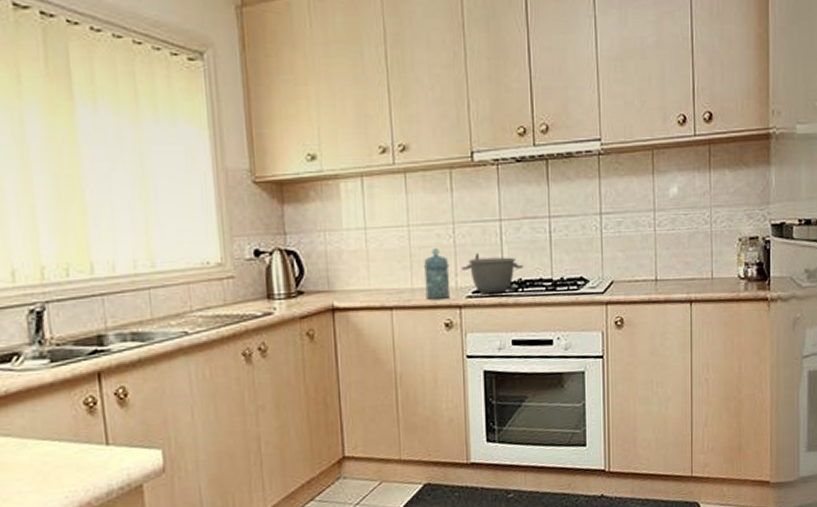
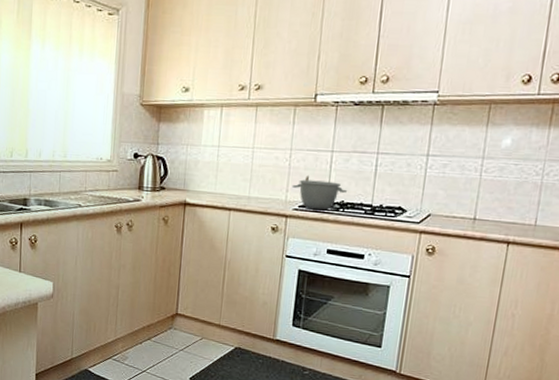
canister: present [423,247,451,300] -> none [259,167,283,208]

